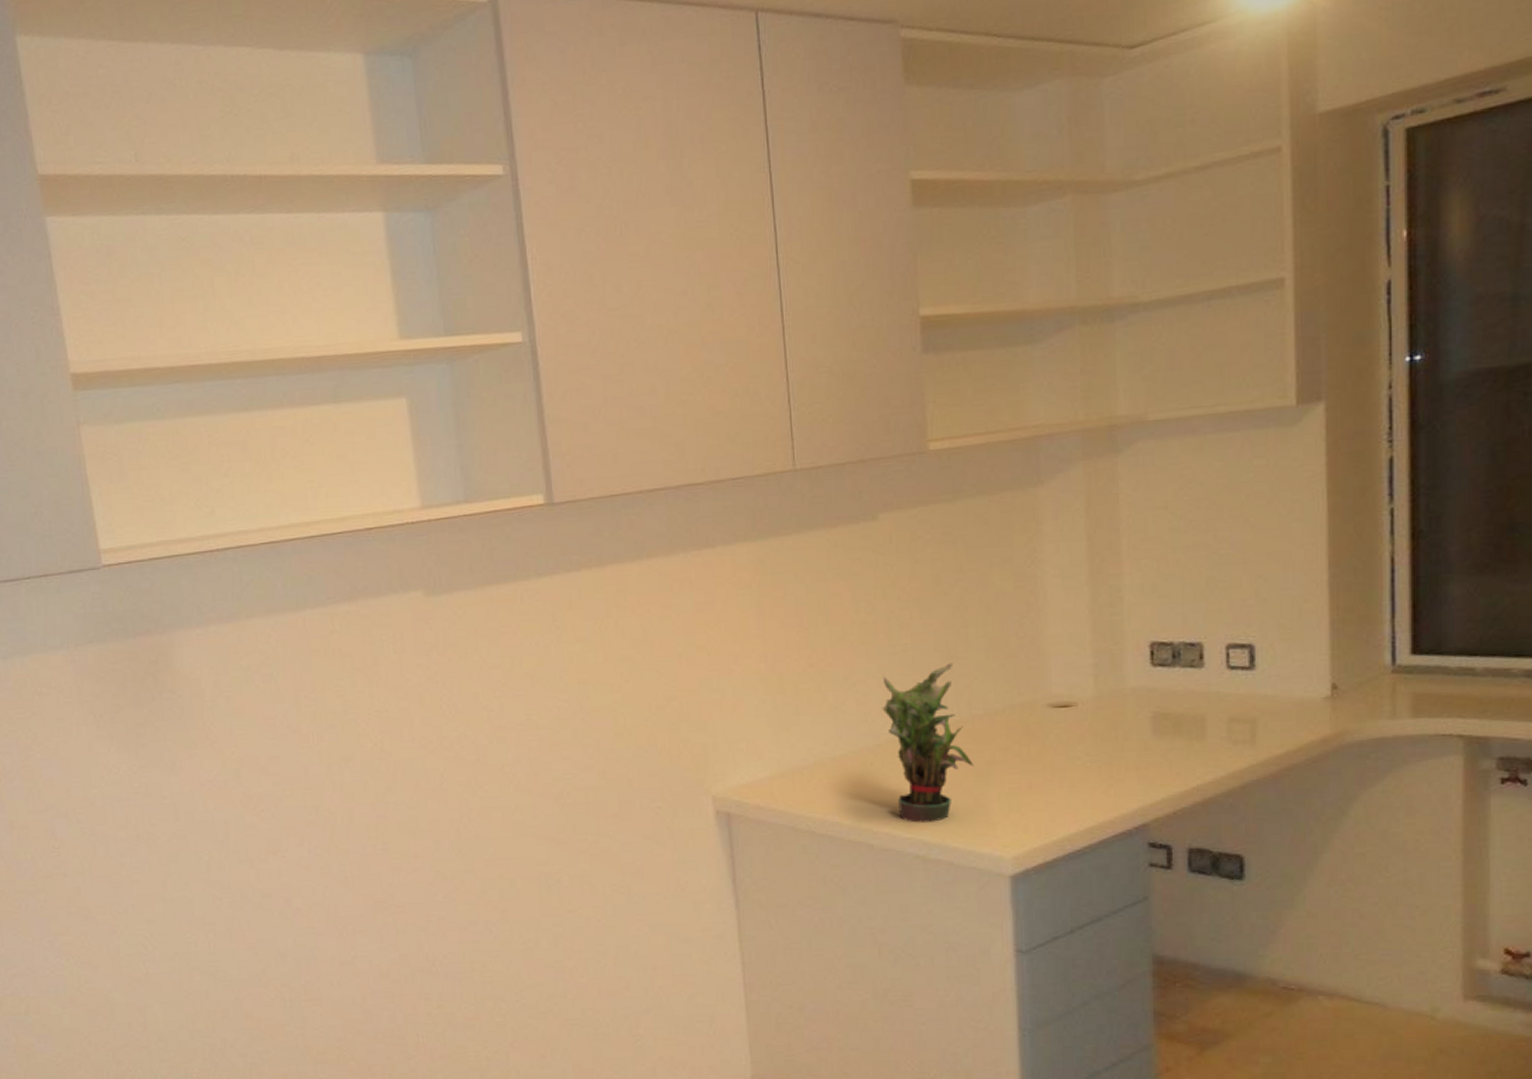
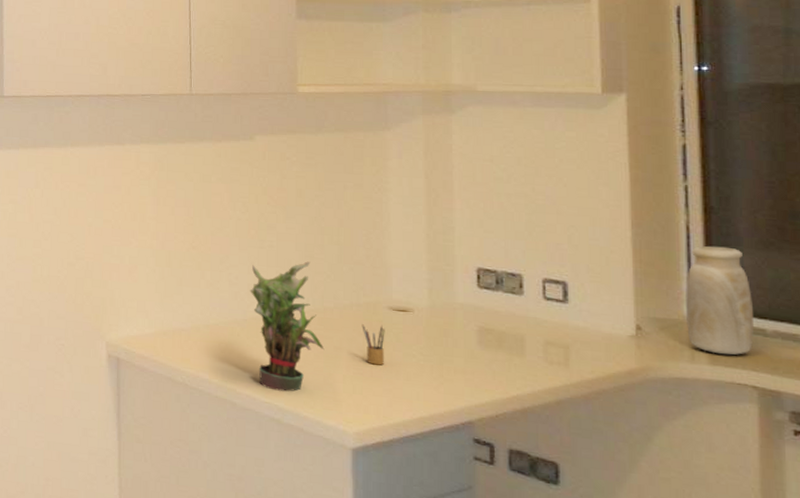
pencil box: none [1017,727,1045,775] -> present [362,324,385,366]
vase: none [1388,576,1462,704] -> present [686,246,754,355]

